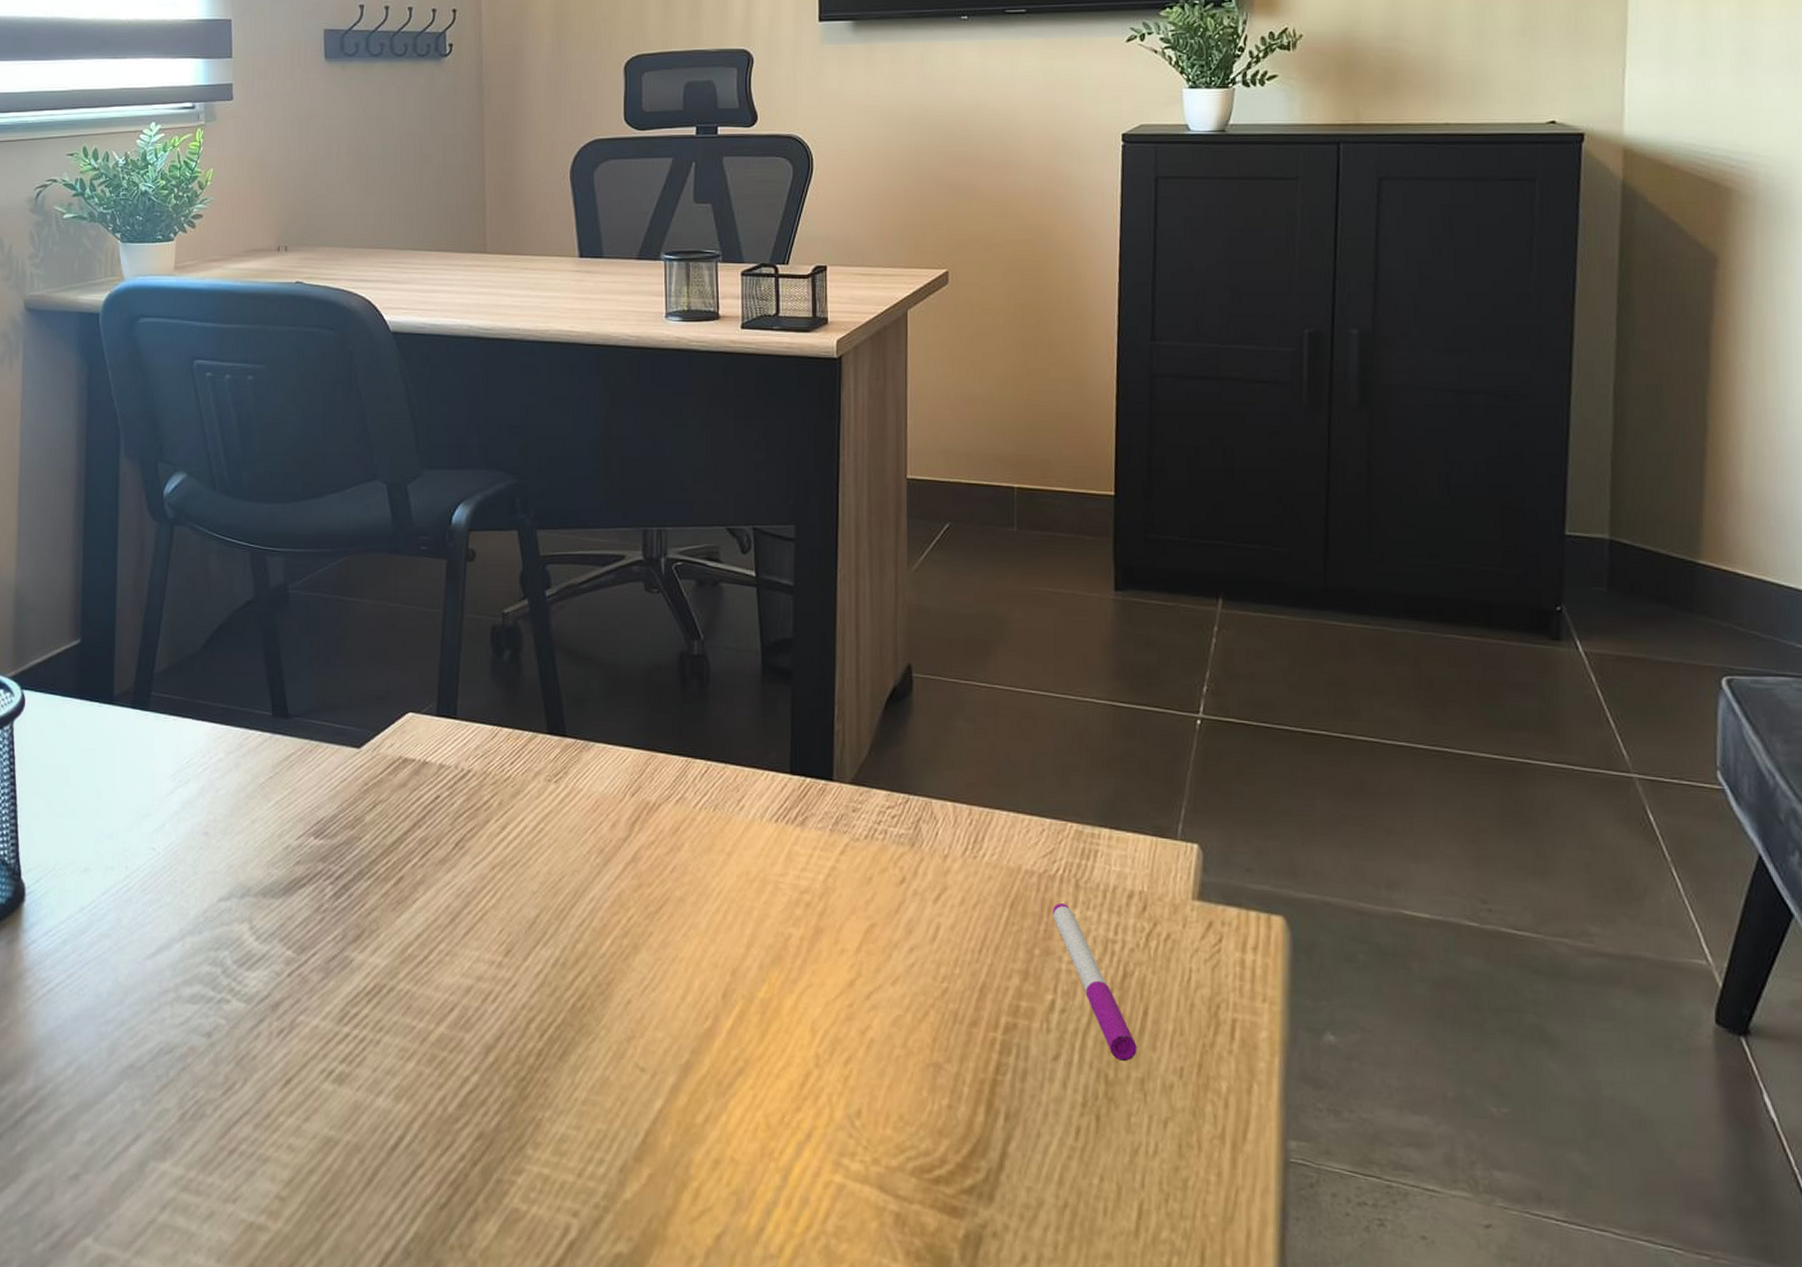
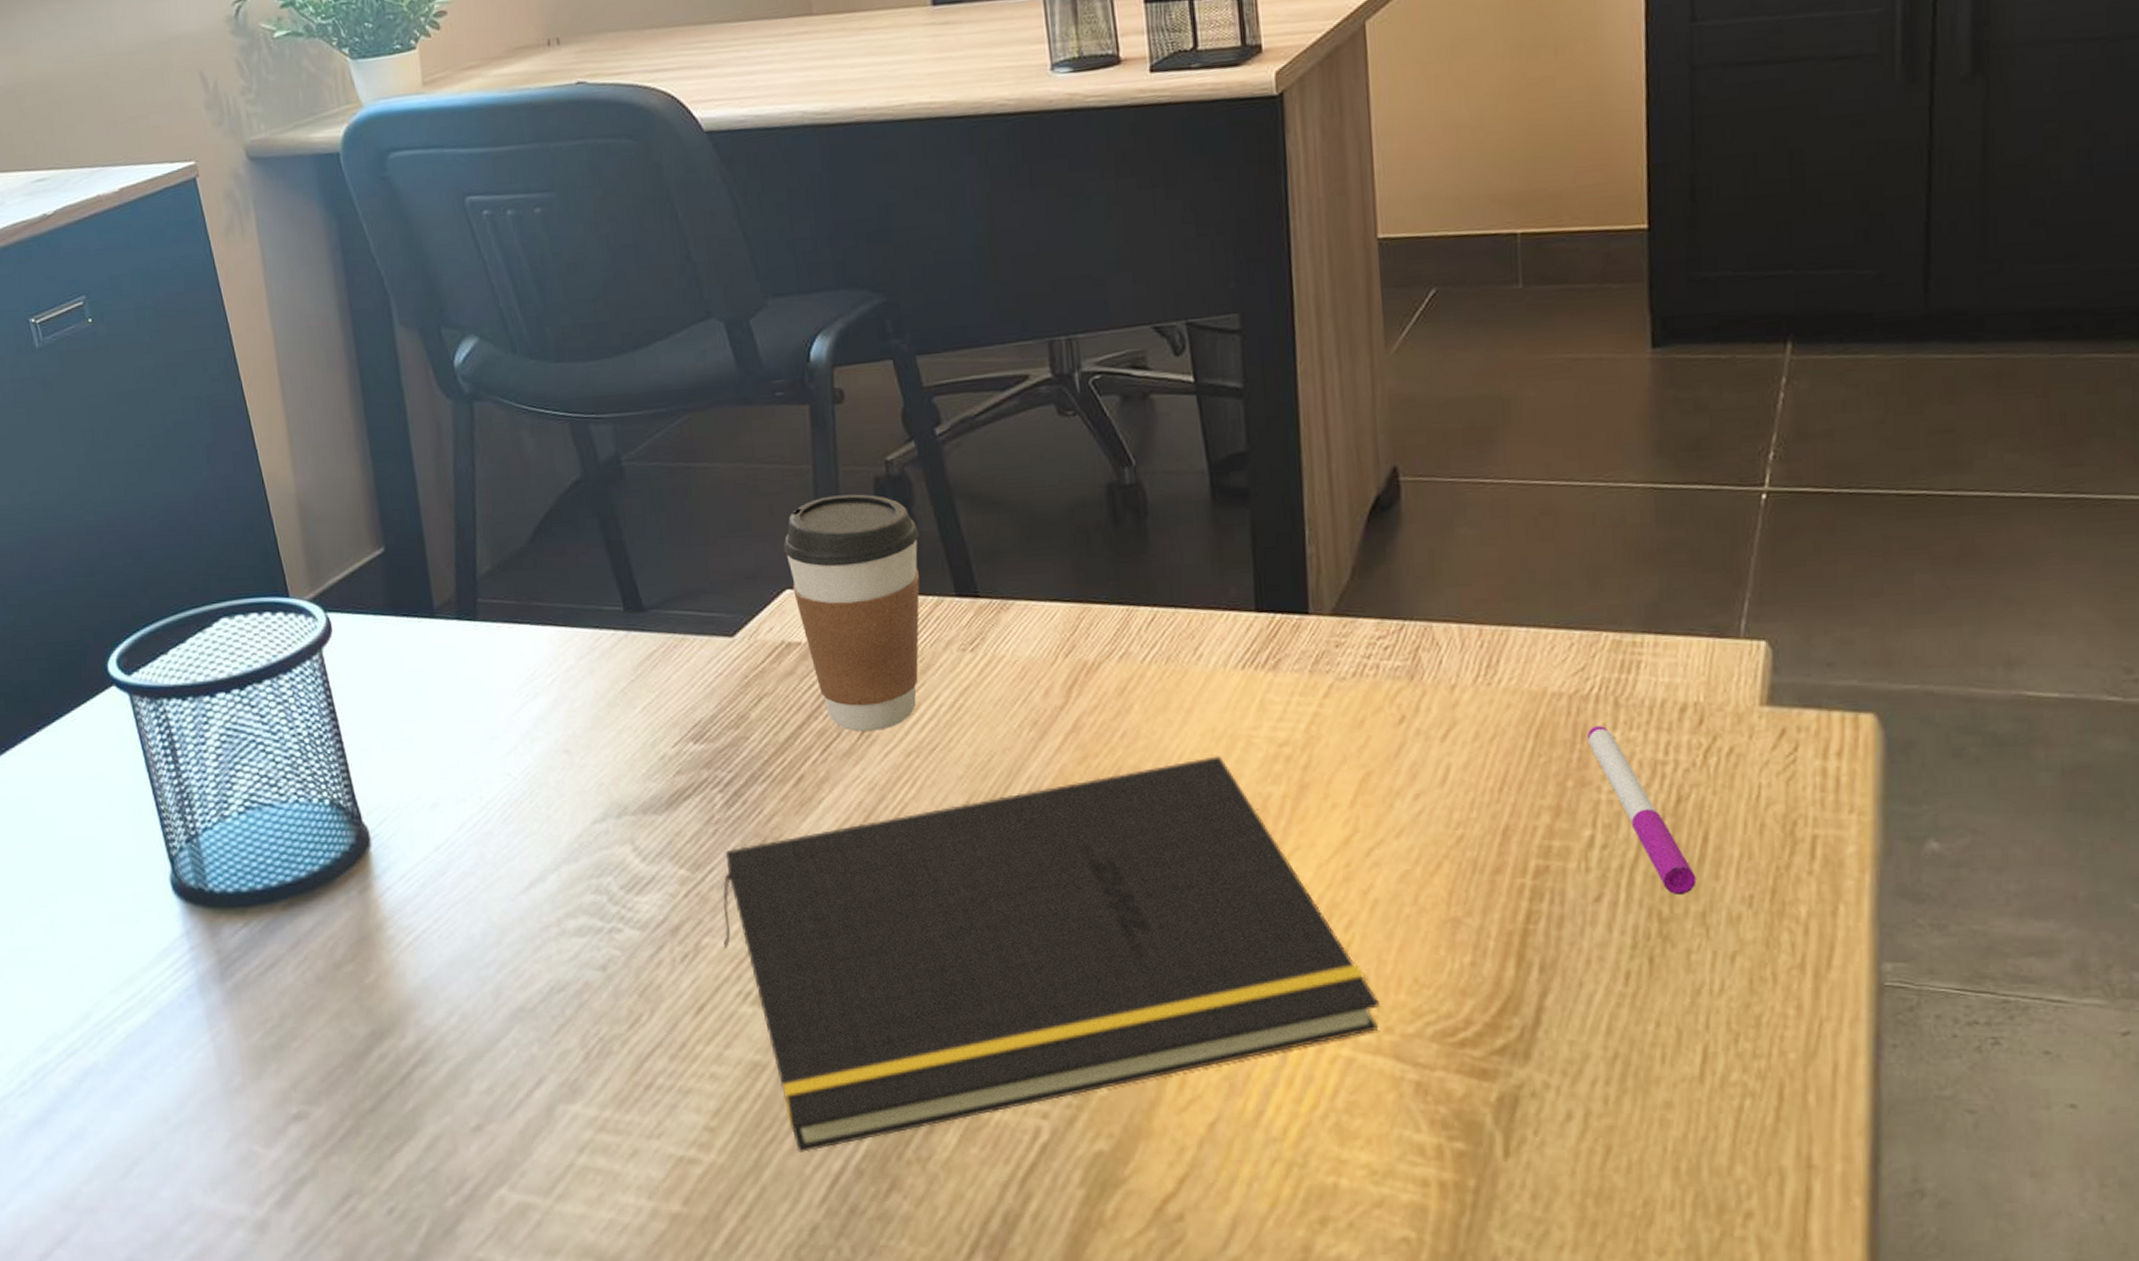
notepad: none [316,896,869,1229] -> present [723,756,1379,1152]
coffee cup: none [411,637,523,844] -> present [783,494,920,732]

